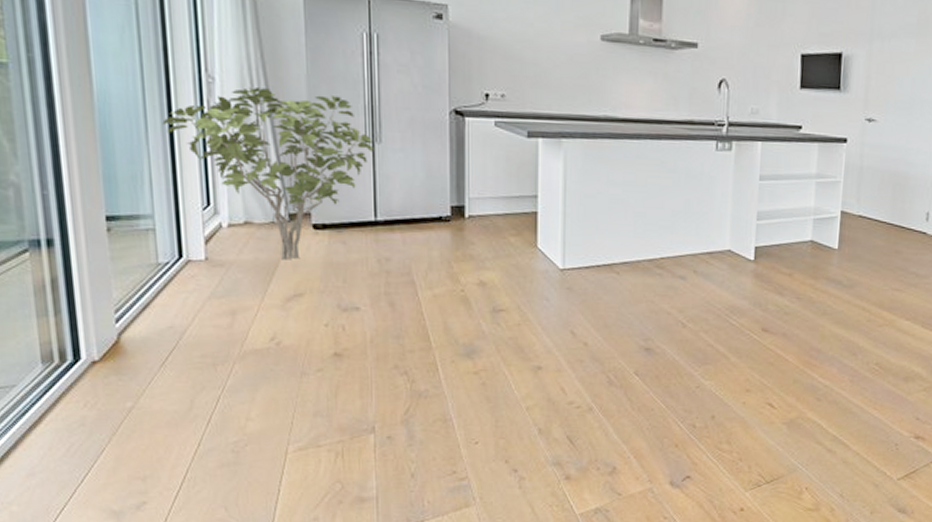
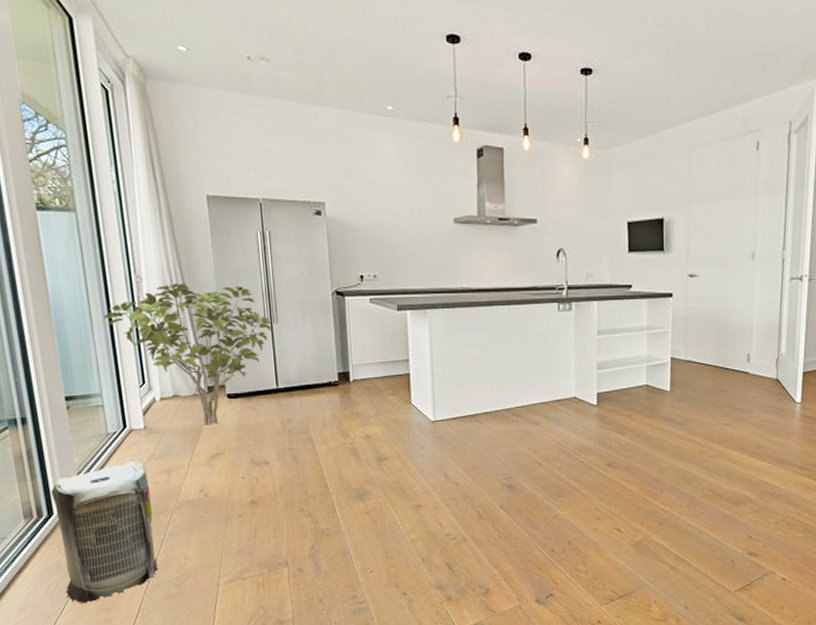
air purifier: none [80,299,213,471] -> present [51,461,159,604]

